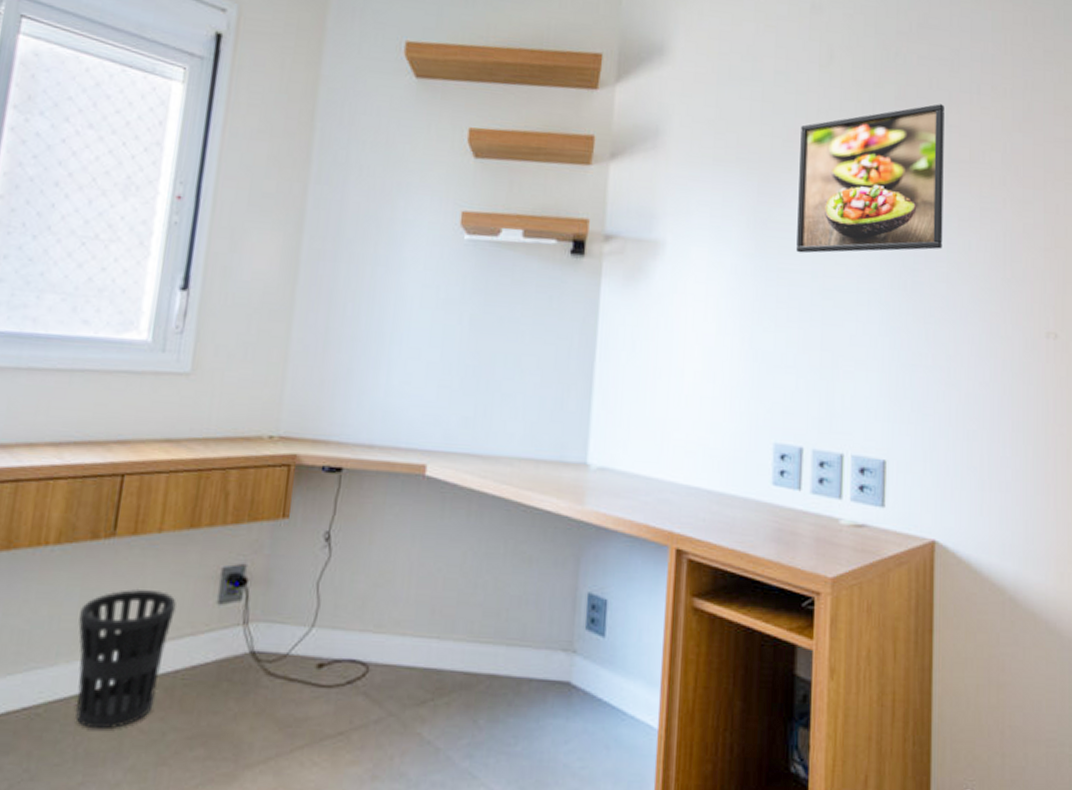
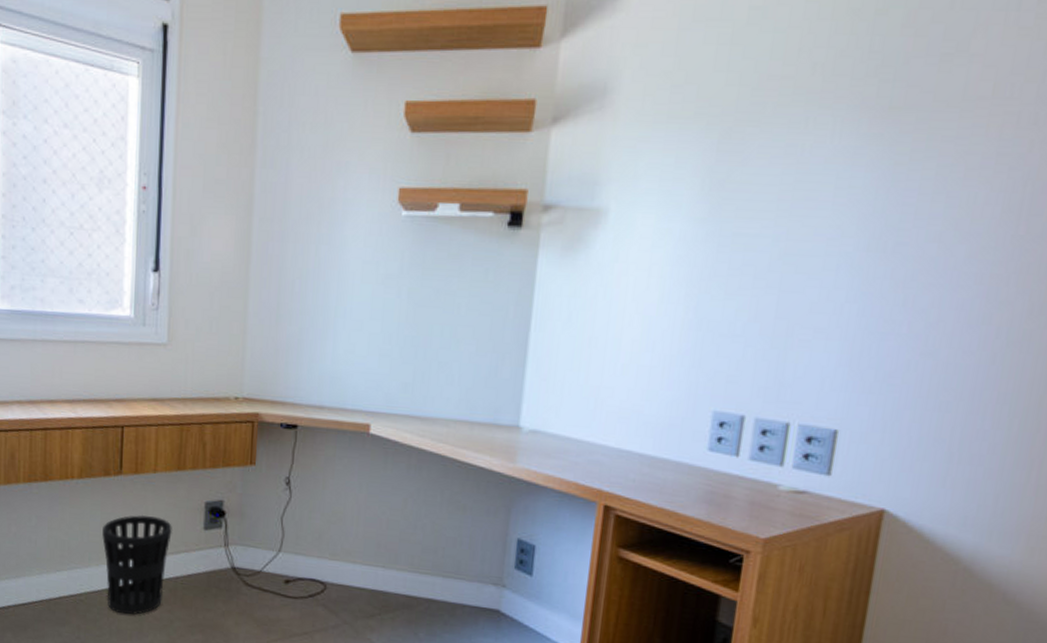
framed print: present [796,104,944,254] -> none [757,28,968,216]

